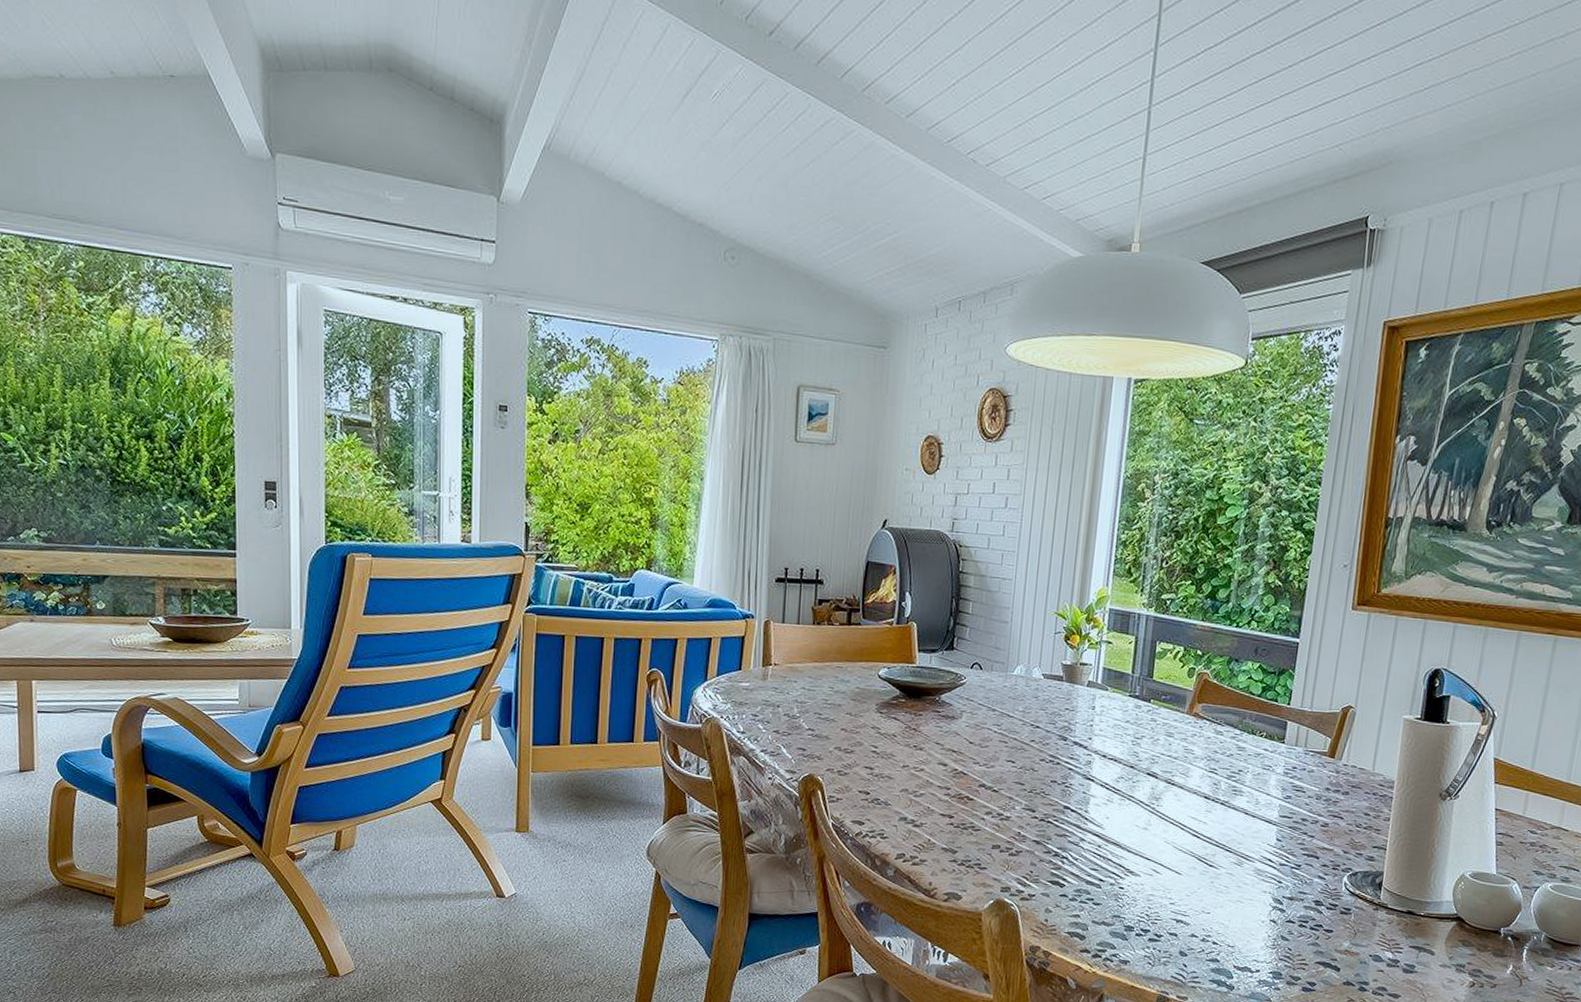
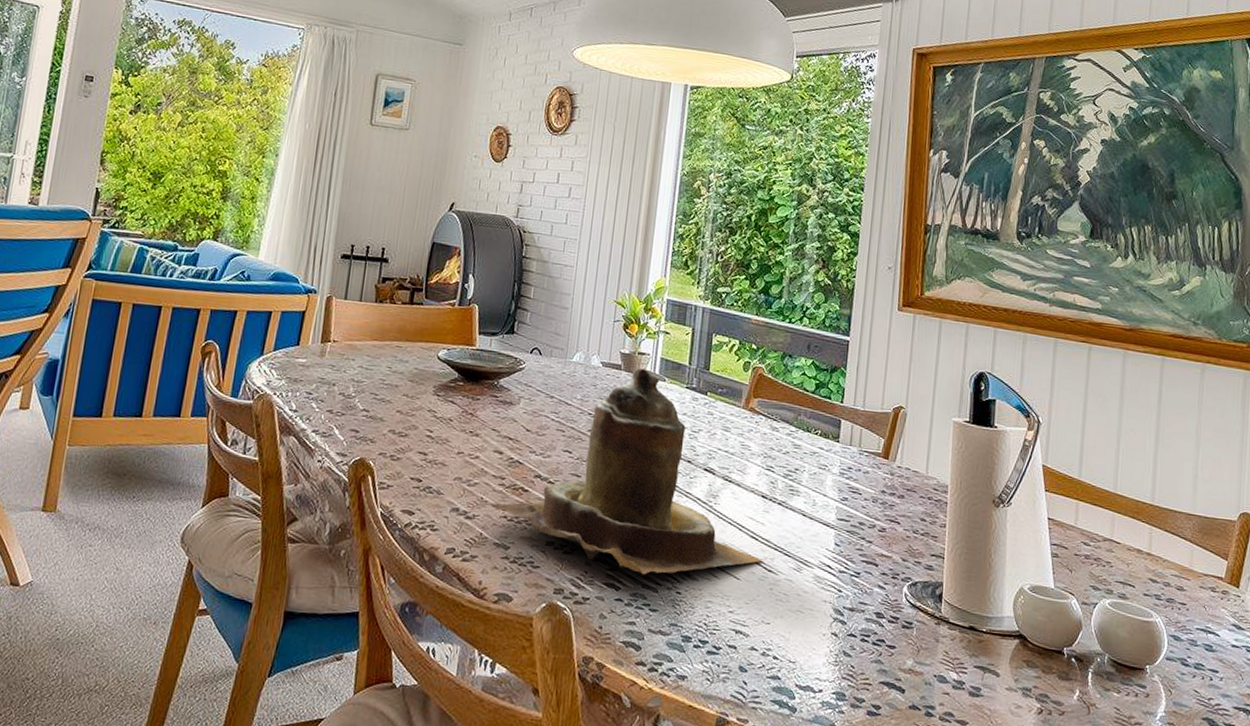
teapot: none [936,677,1205,873] -> present [490,367,763,575]

